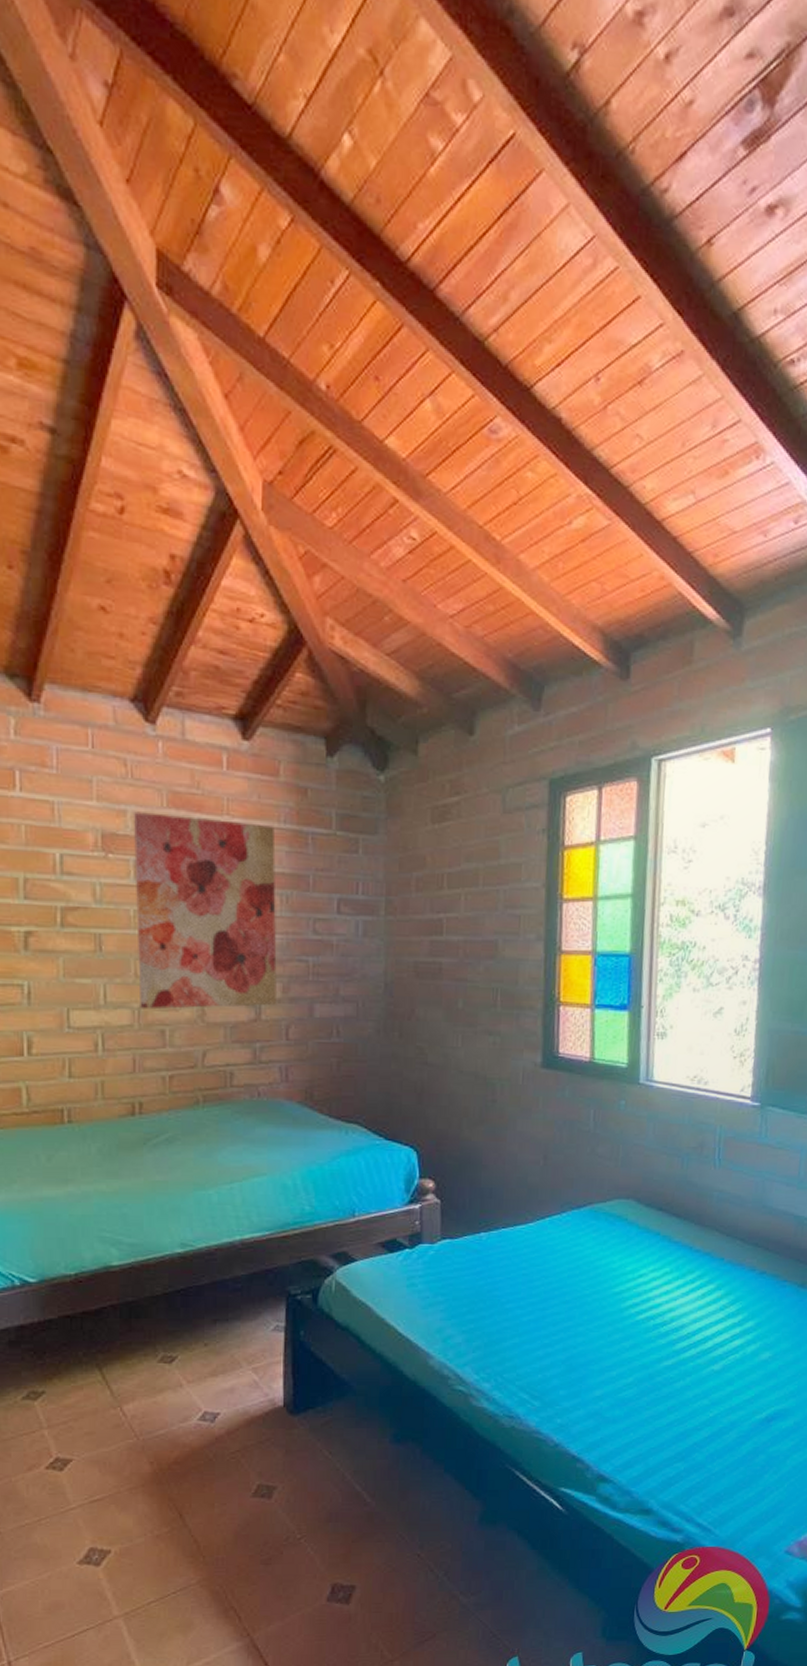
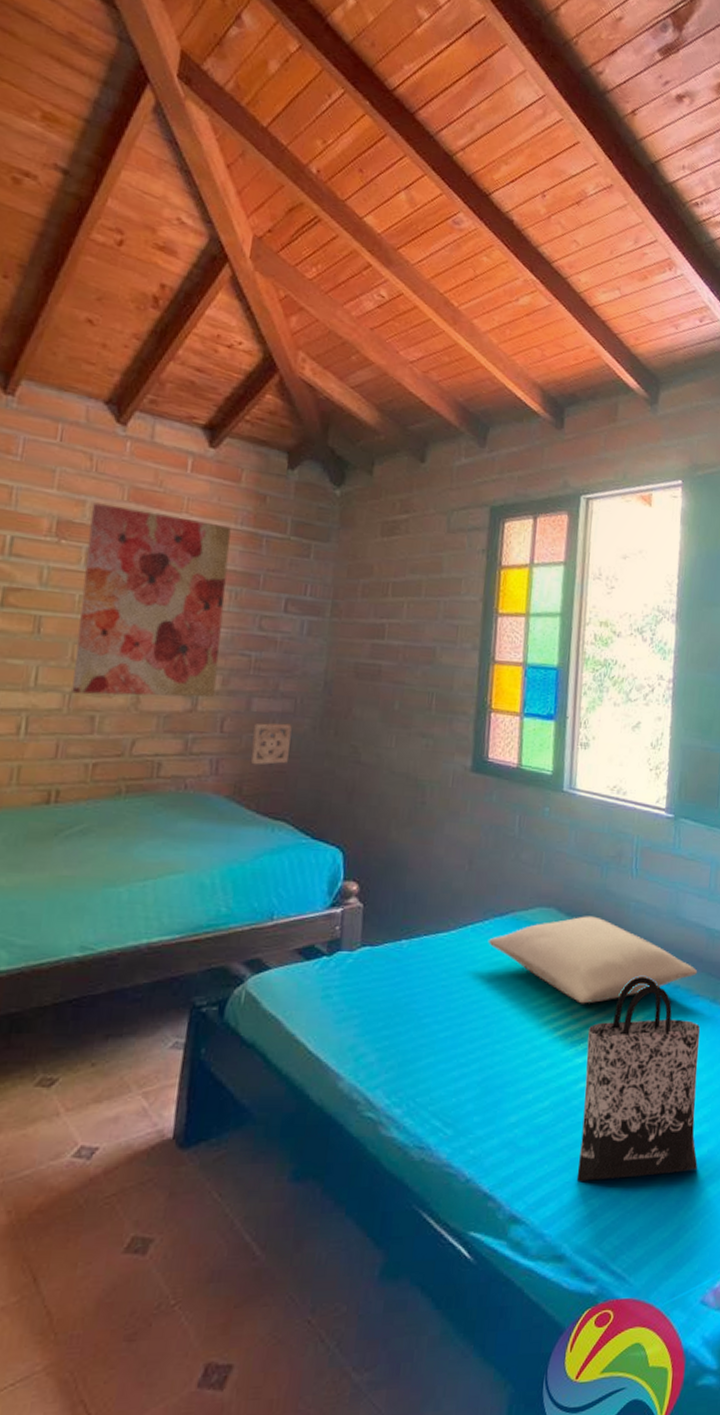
wall ornament: none [318,1028,356,1071] -> present [250,723,292,765]
pillow: none [567,1206,785,1290] -> present [489,916,698,1004]
tote bag: none [662,1263,787,1447] -> present [576,976,700,1181]

